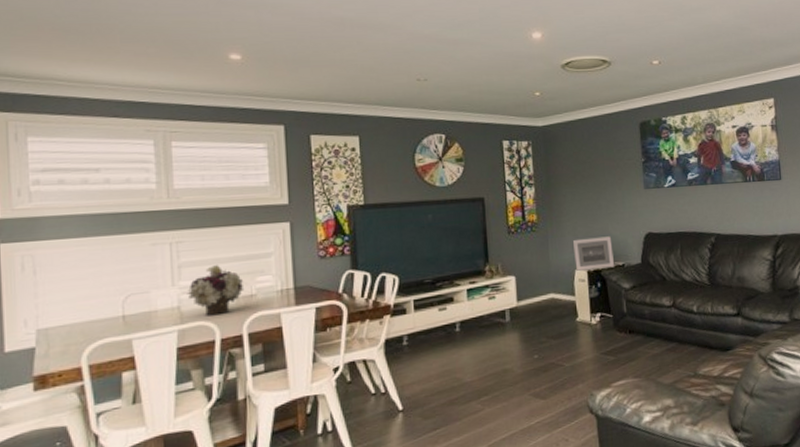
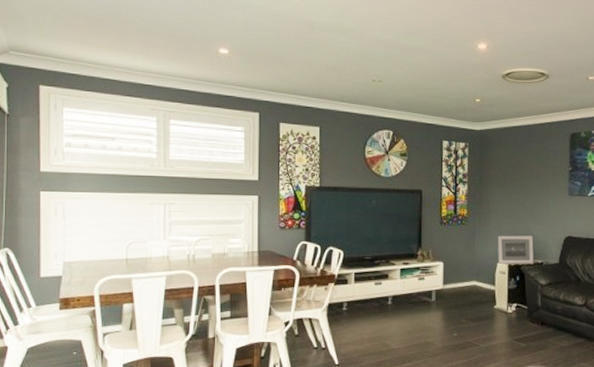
flower arrangement: present [187,264,245,316] -> none [175,225,219,267]

